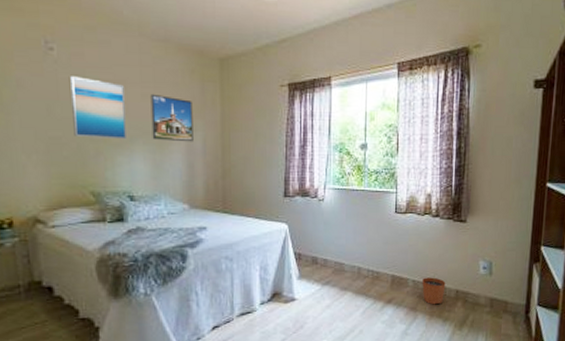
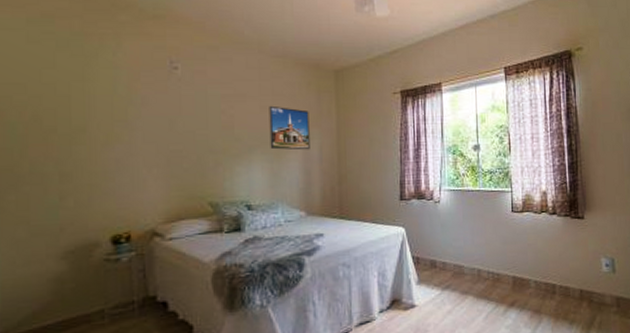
wall art: present [70,76,128,140] -> none [193,92,246,151]
plant pot: present [422,273,446,305] -> none [544,273,569,307]

